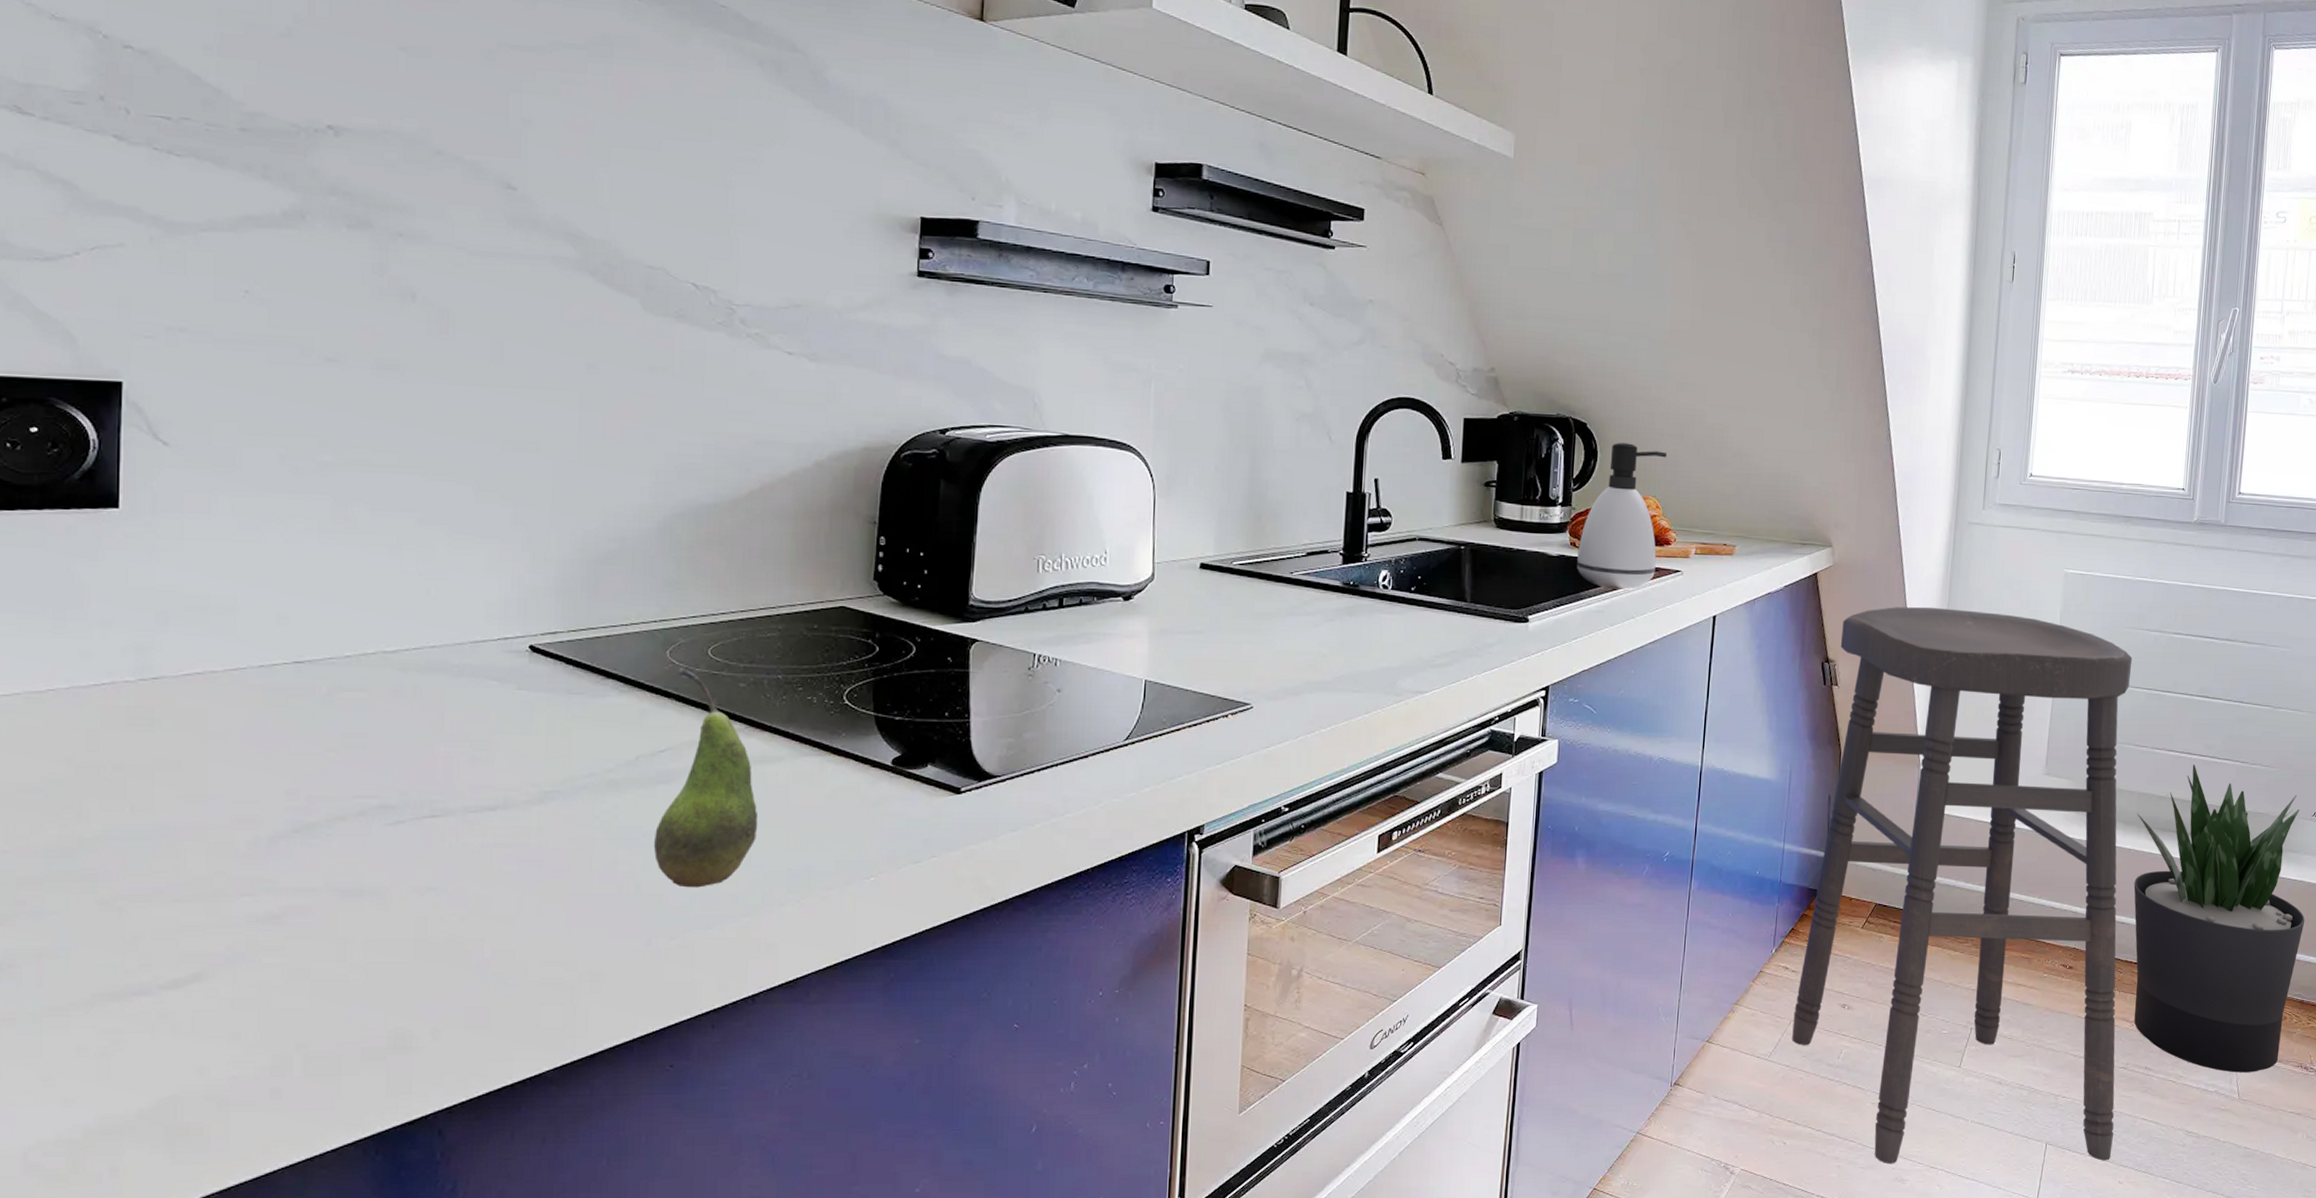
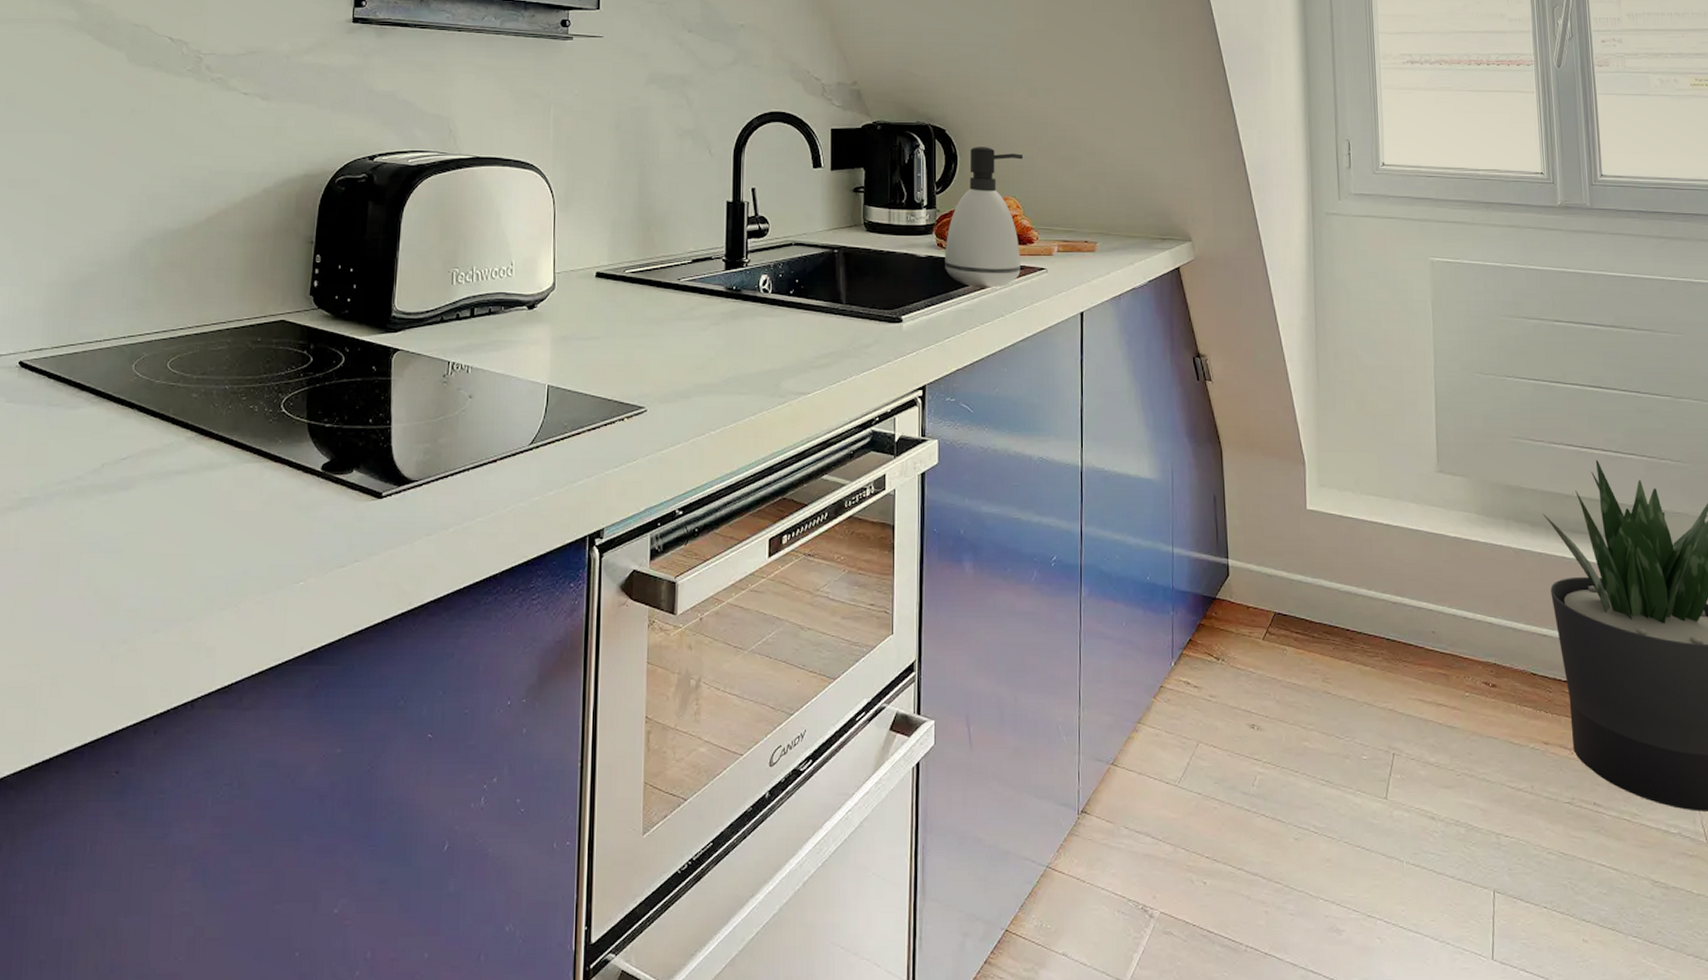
fruit: present [653,668,759,888] -> none [112,380,204,592]
stool: present [1792,606,2133,1164] -> none [1200,298,1570,914]

